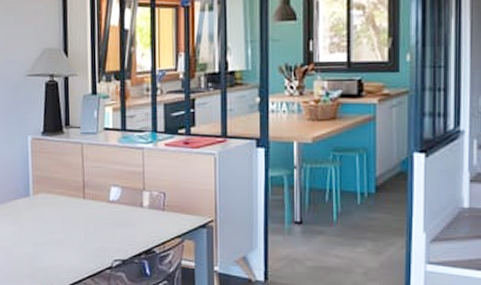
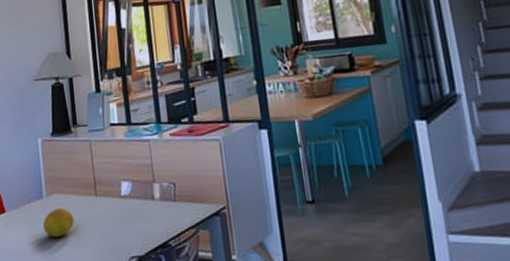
fruit: none [28,207,60,236] -> present [43,207,75,238]

